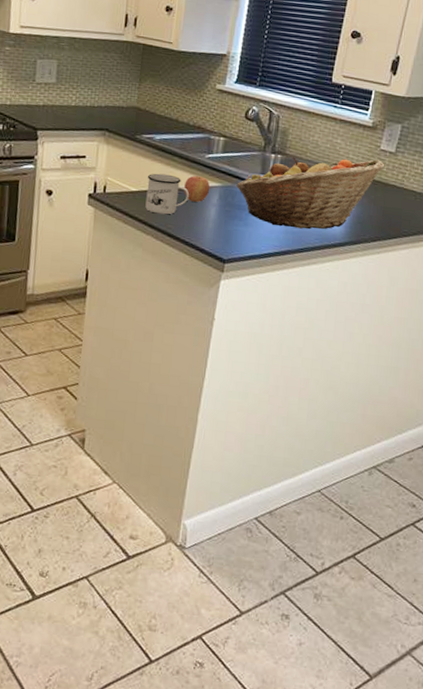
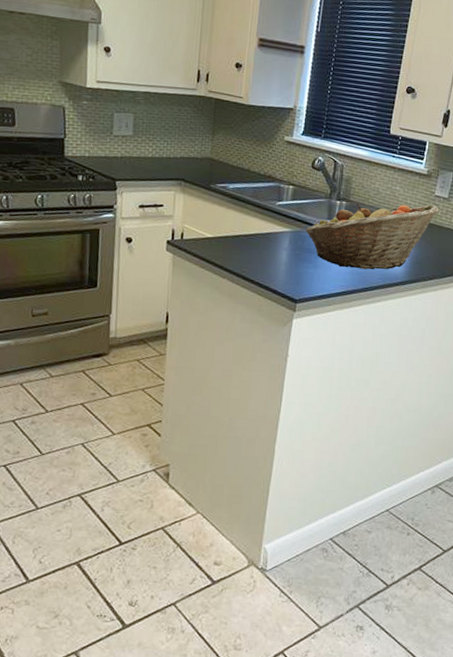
mug: present [145,173,190,215] -> none [221,220,262,259]
apple: present [184,176,210,202] -> none [257,222,281,247]

